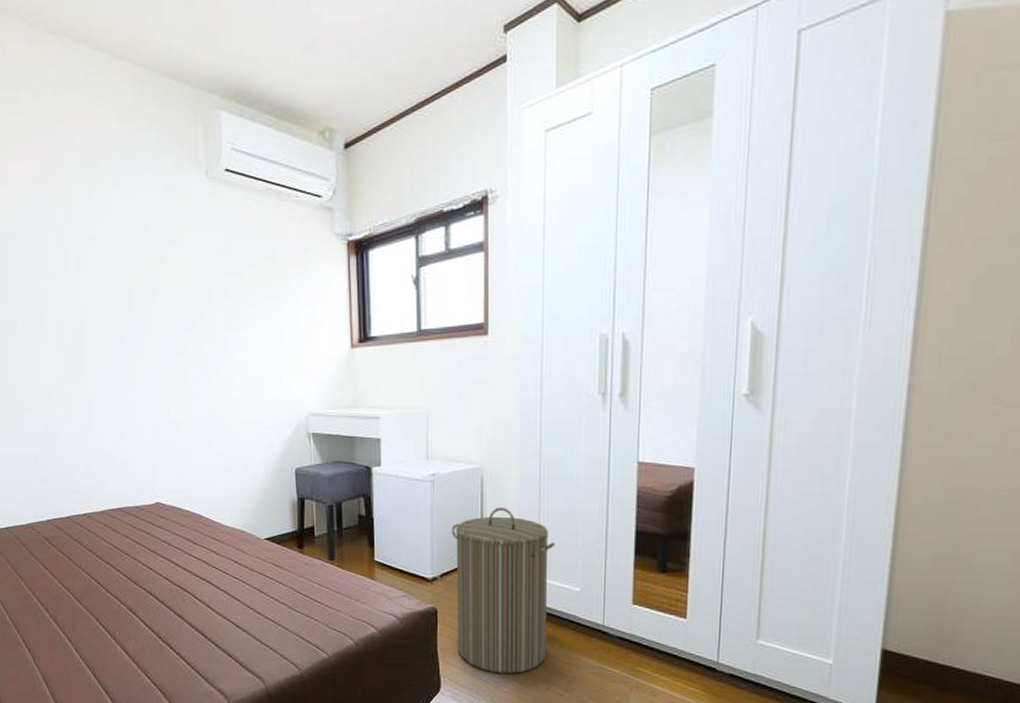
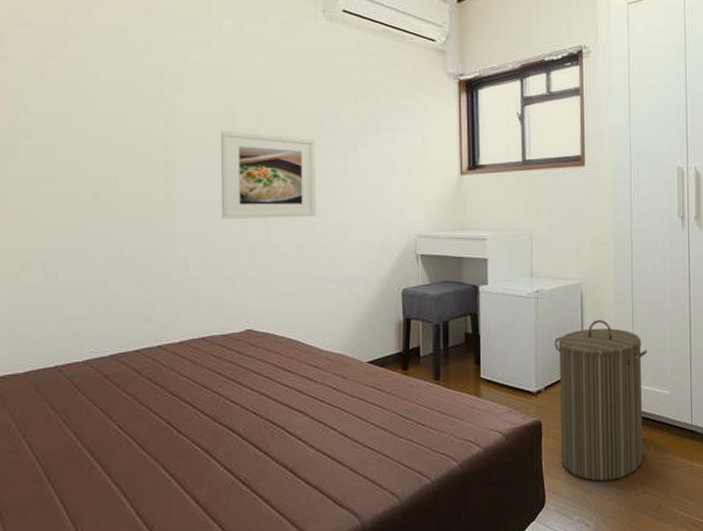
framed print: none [119,307,211,396] -> present [220,130,316,219]

